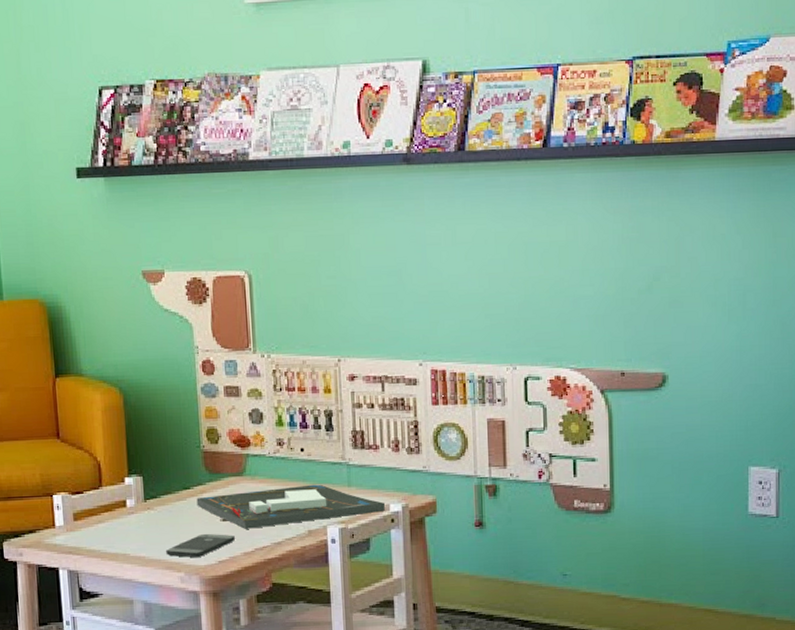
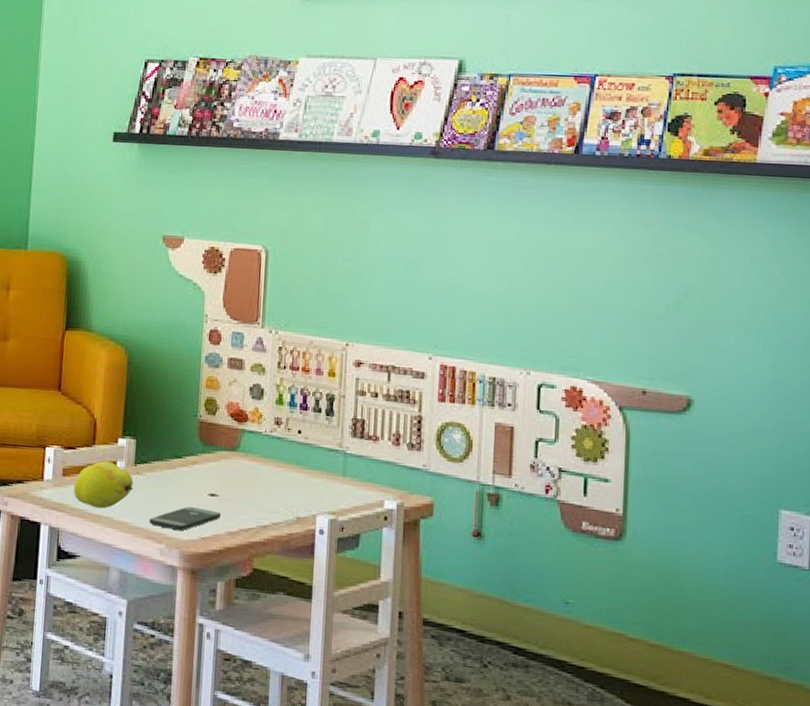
fruit: none [86,501,146,547] -> present [73,461,133,509]
board game: present [196,484,386,529] -> none [186,468,380,508]

